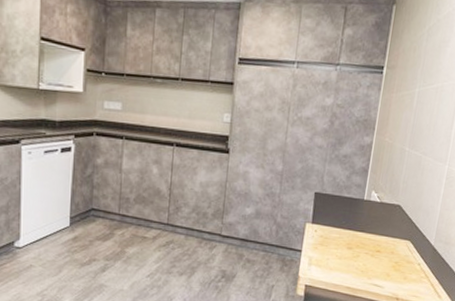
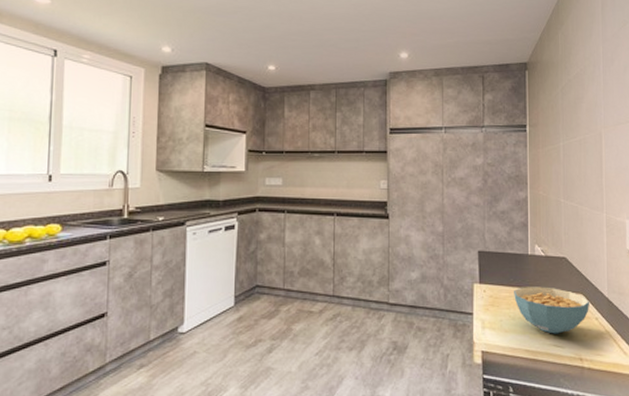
cereal bowl: none [343,229,416,275] -> present [514,287,590,334]

